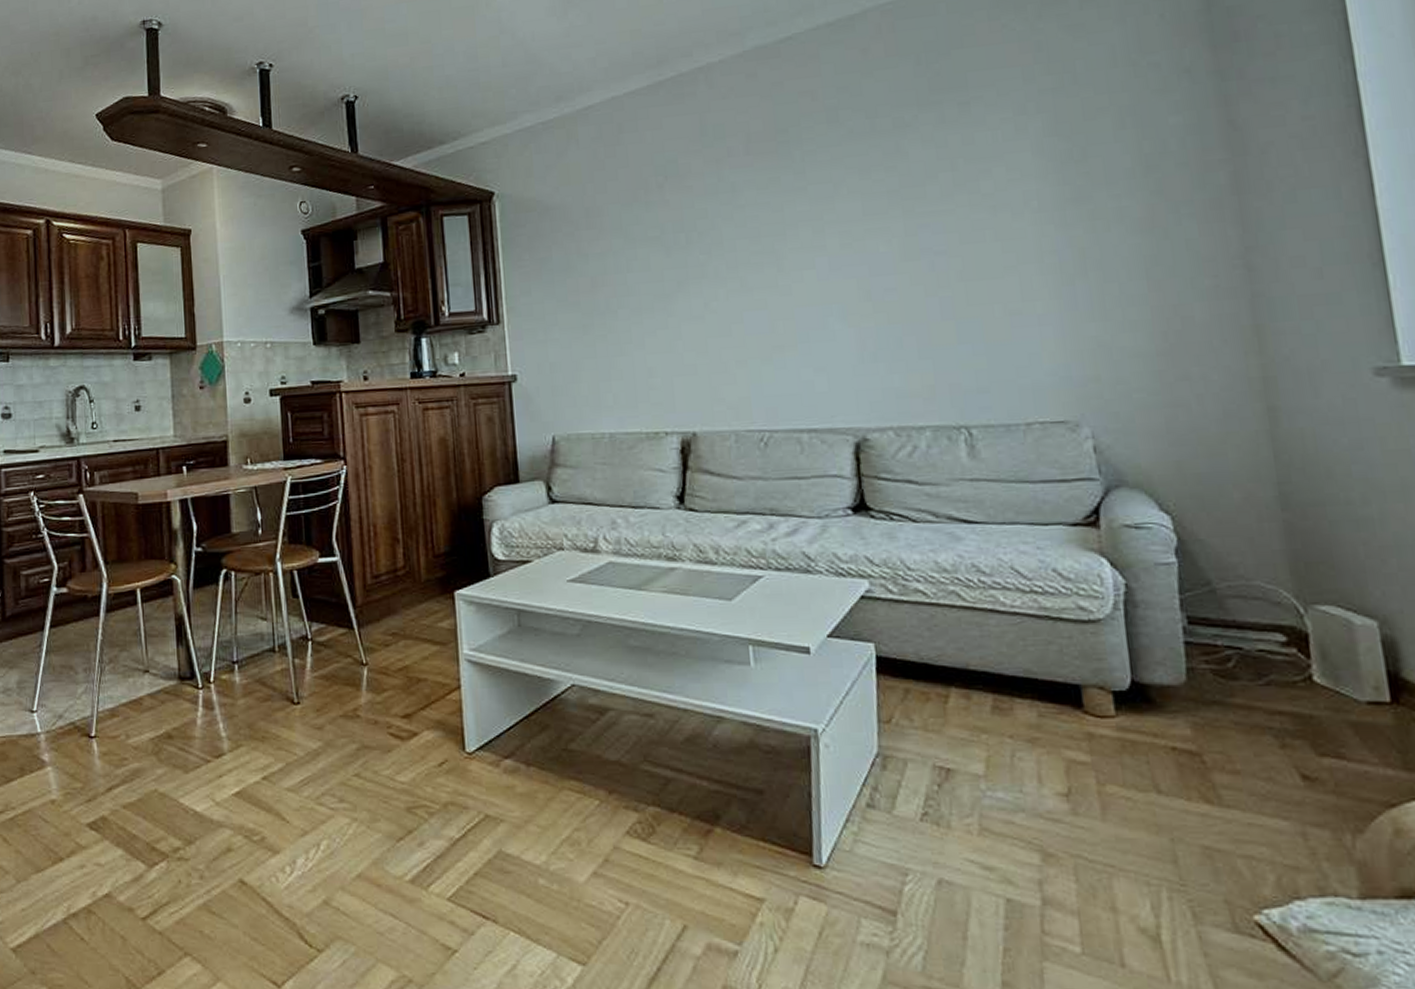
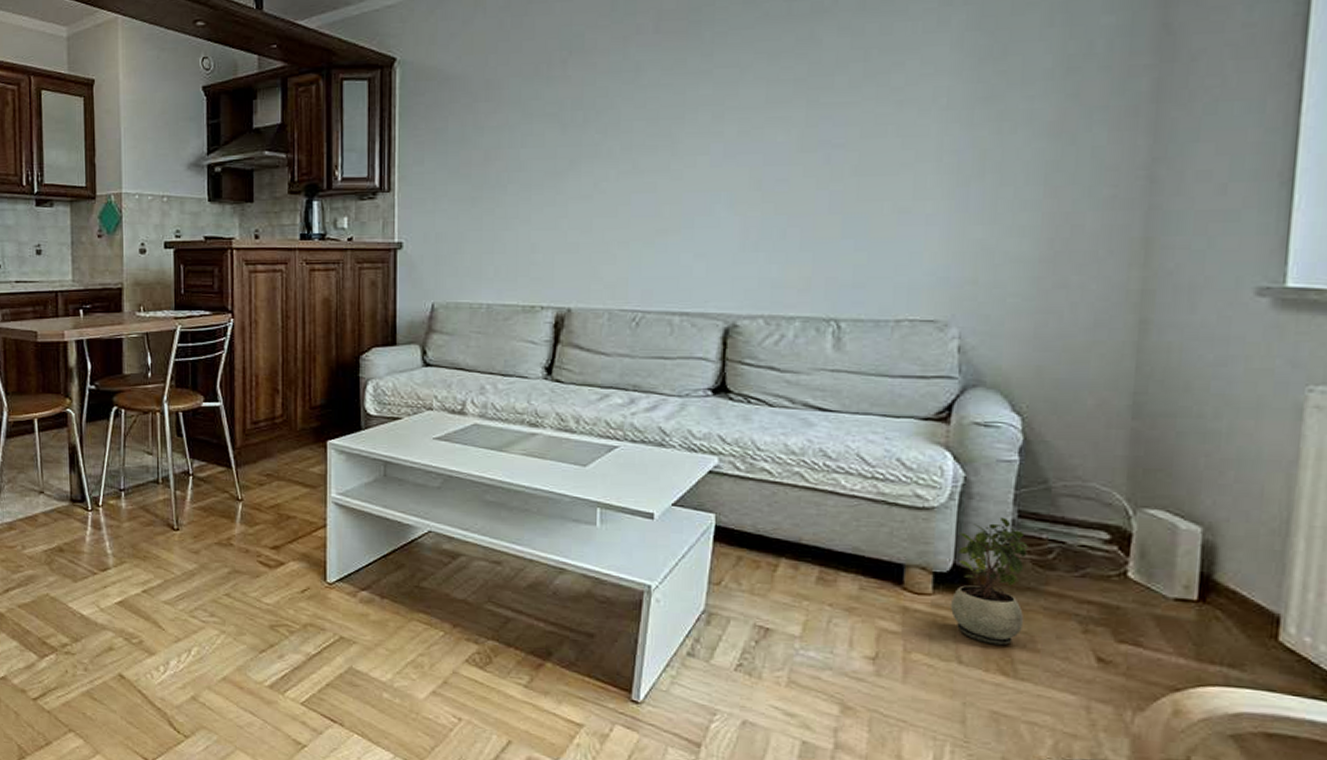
potted plant: none [1131,625,1218,769] -> present [951,517,1028,646]

